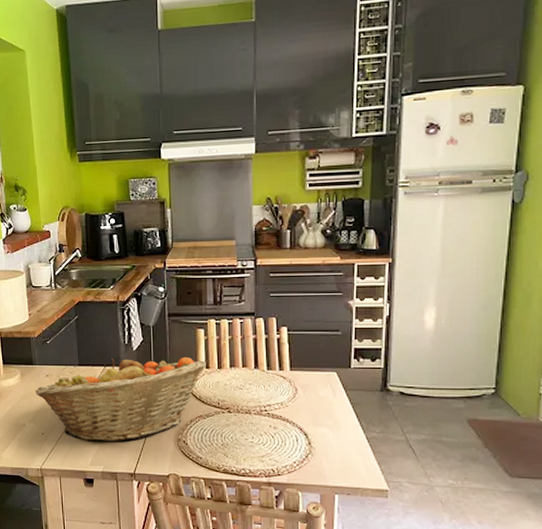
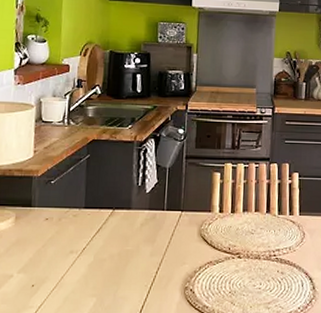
fruit basket: present [35,356,206,442] -> none [30,200,220,292]

